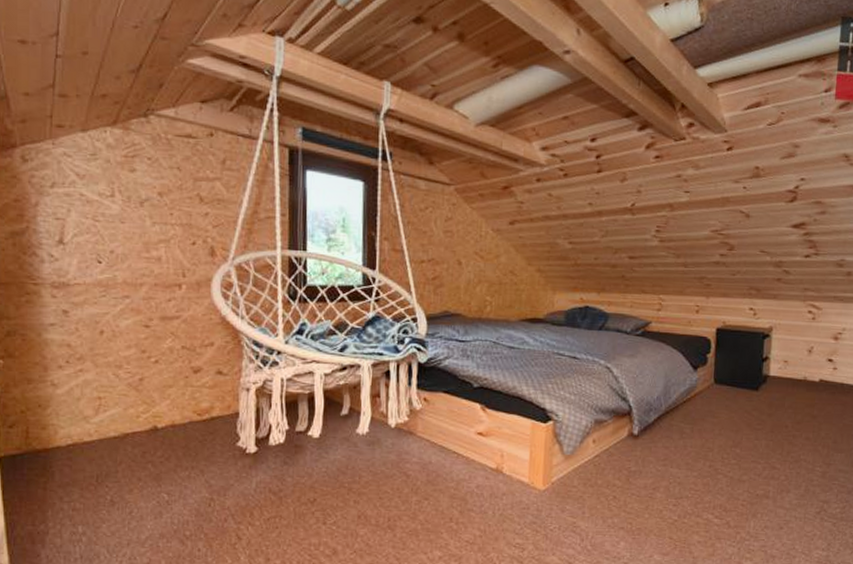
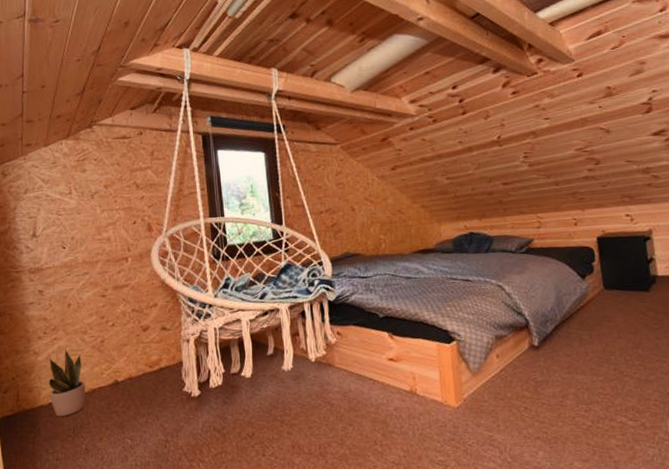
potted plant: none [68,383,115,462] -> present [48,348,86,417]

